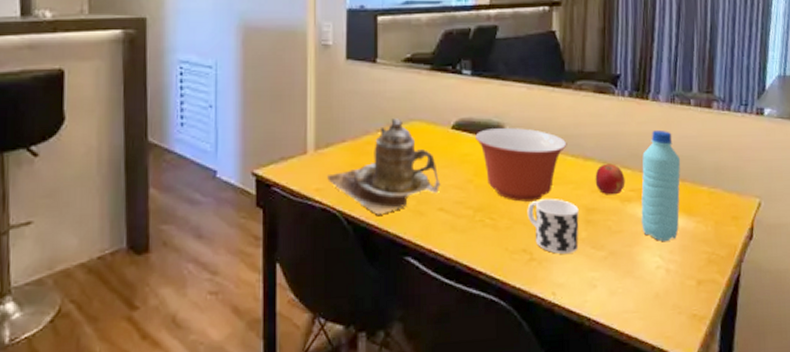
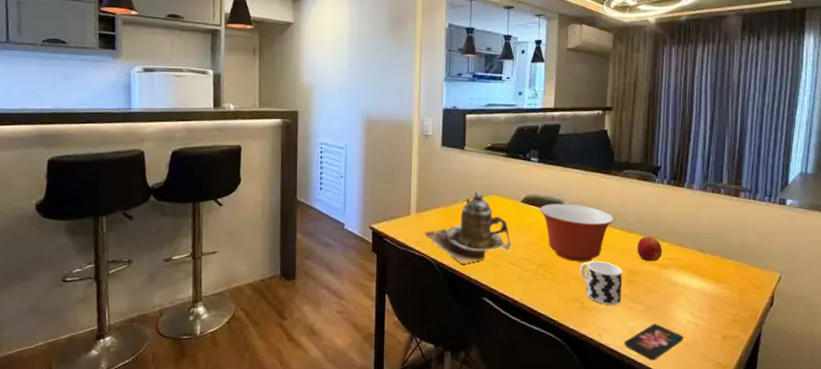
smartphone: none [583,272,653,319] -> present [624,324,684,360]
water bottle: present [641,129,681,241] -> none [675,212,711,302]

